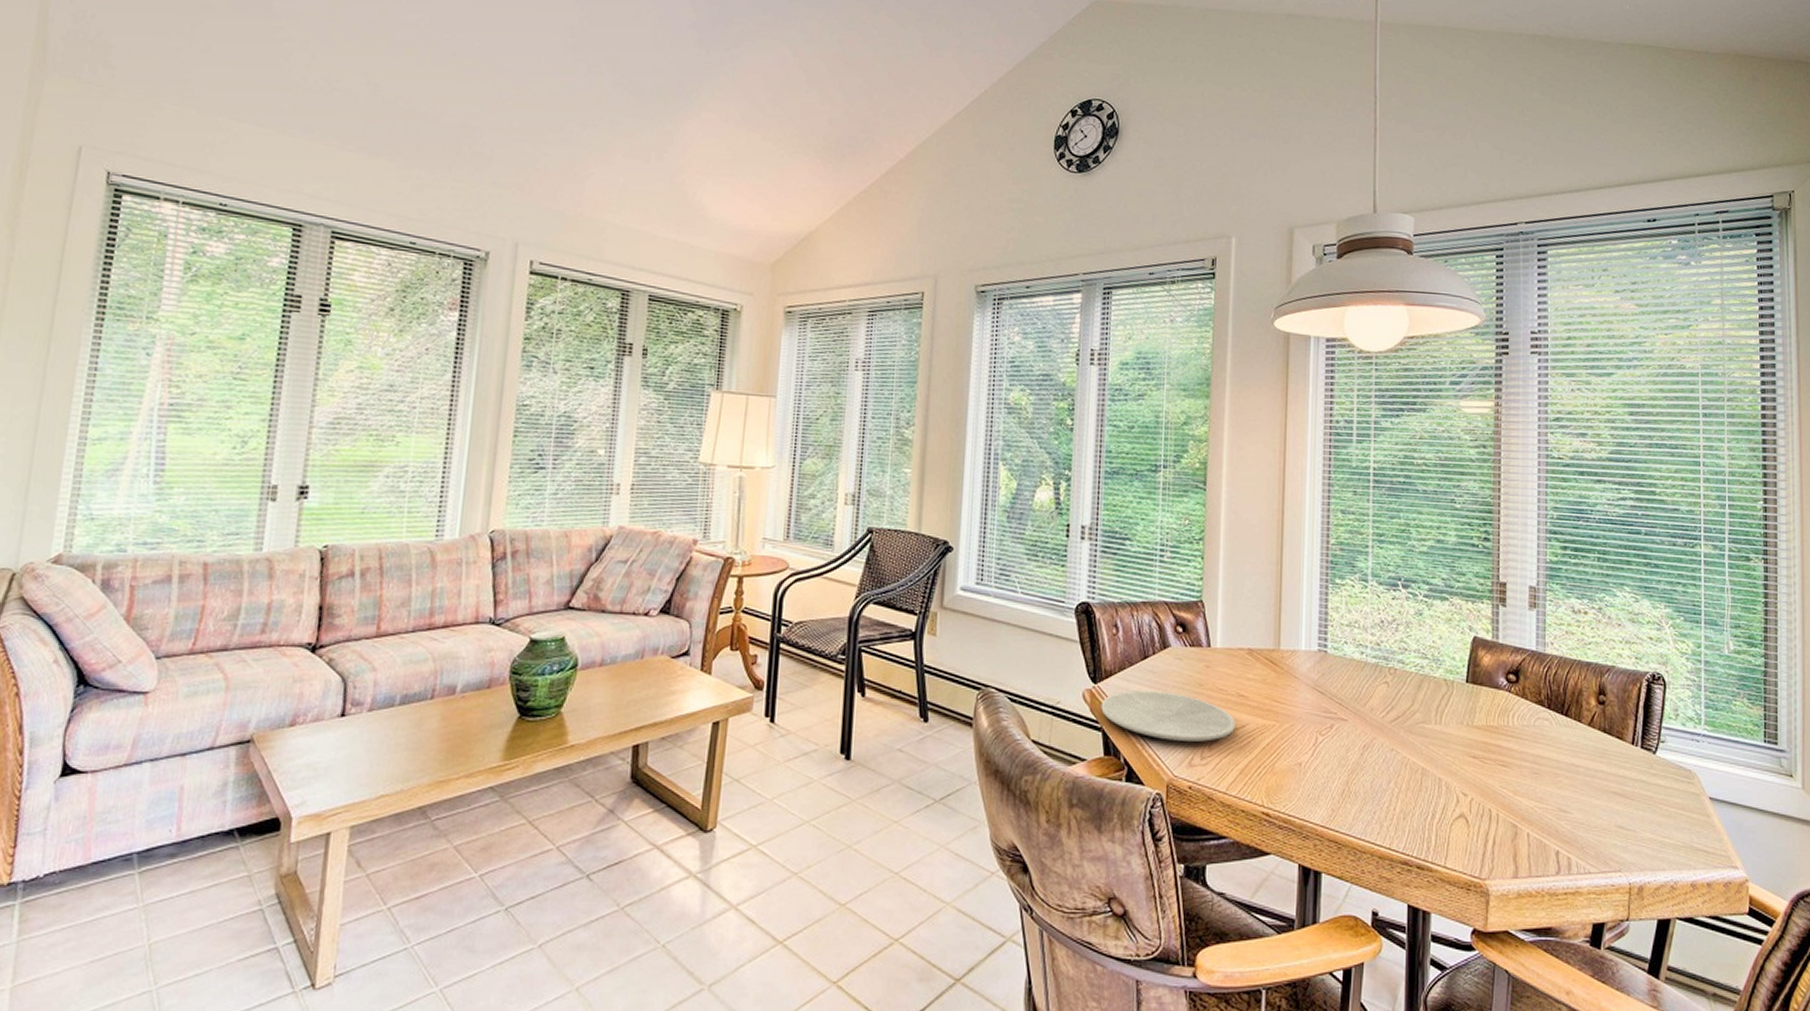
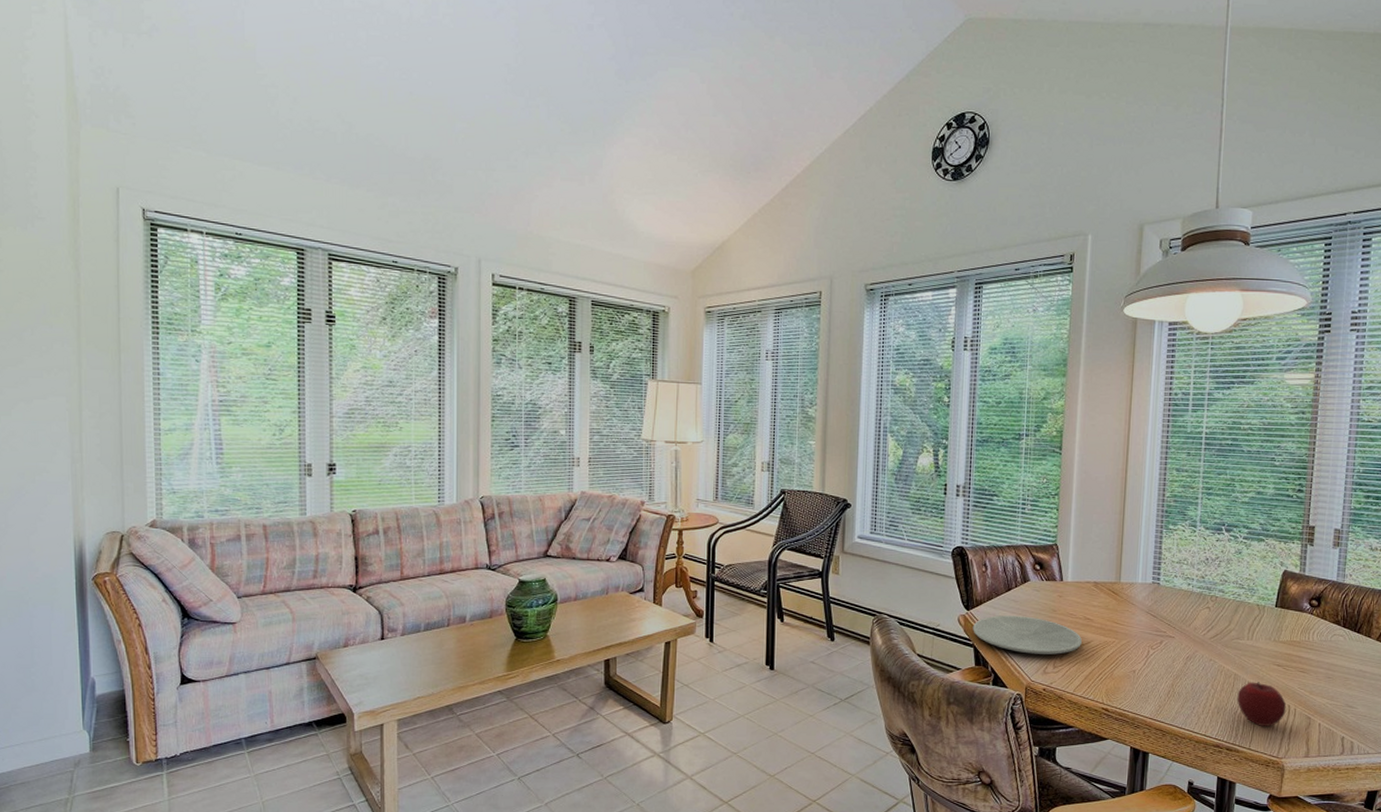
apple: none [1426,778,1487,837] -> present [1237,682,1287,726]

